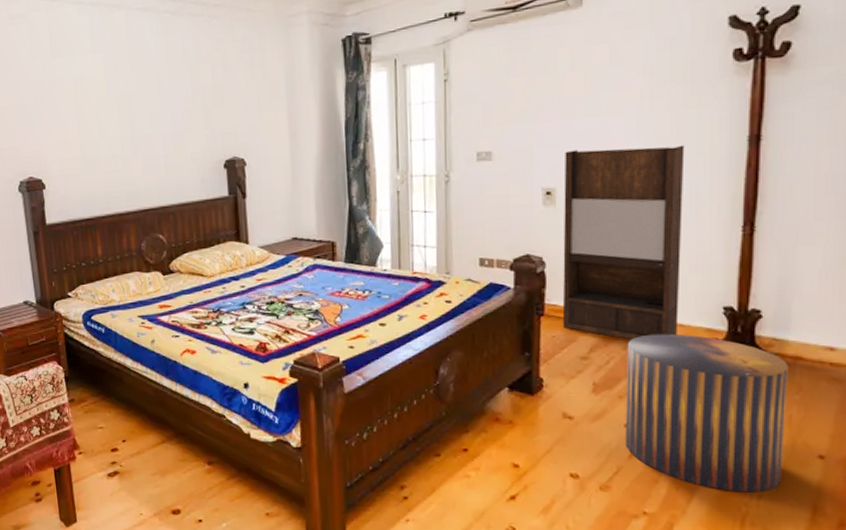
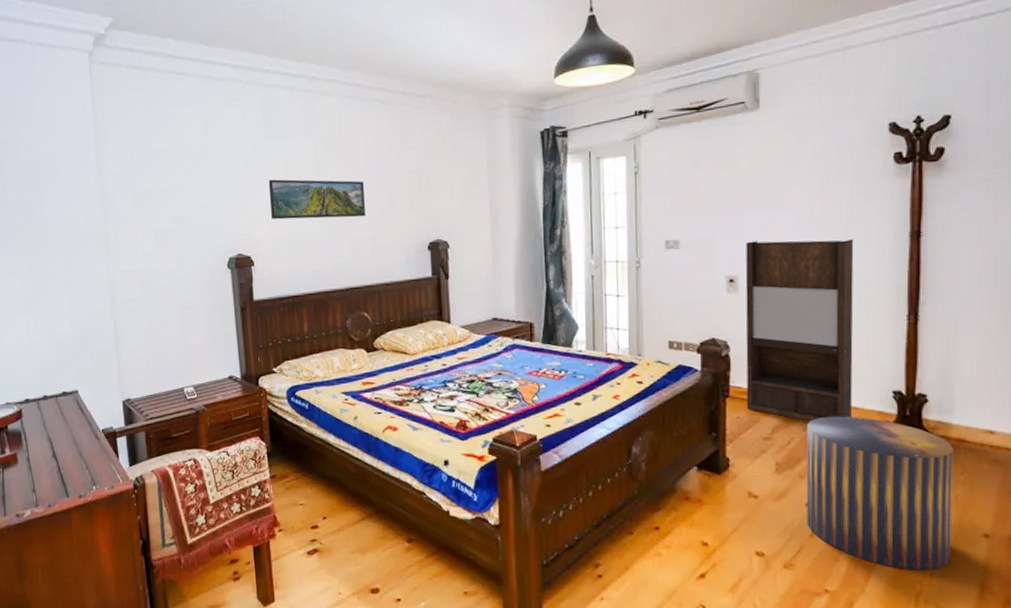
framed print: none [57,97,158,141] -> present [268,179,365,220]

